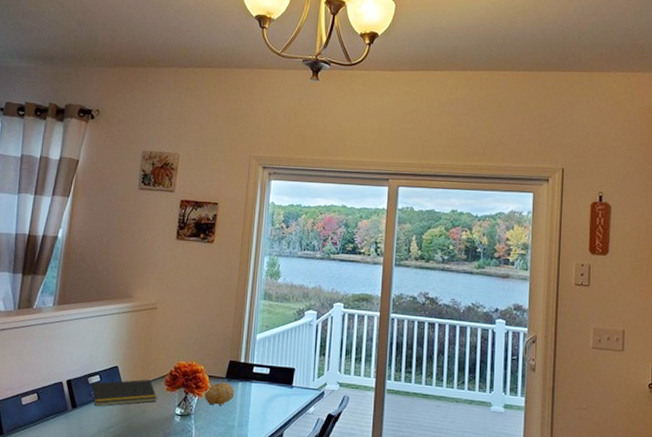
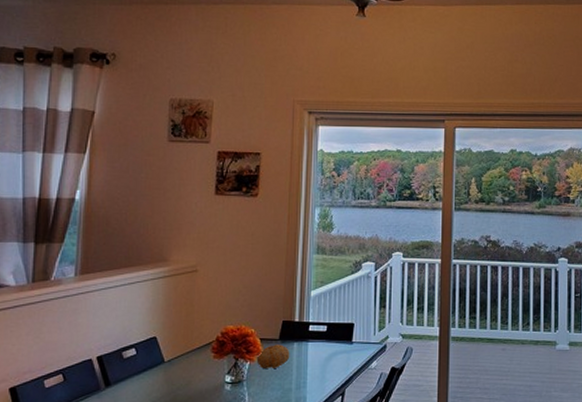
notepad: present [89,379,157,407] -> none [125,347,204,383]

